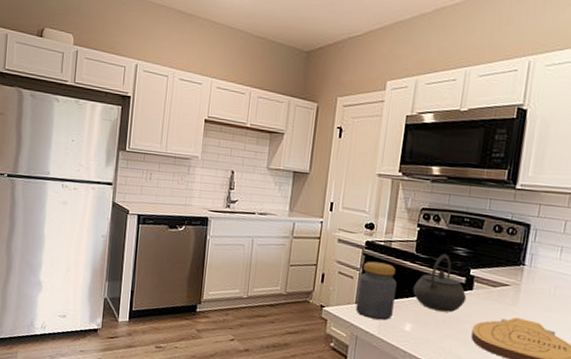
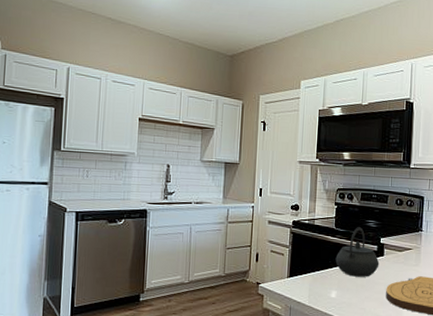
jar: present [355,261,397,320] -> none [288,238,321,290]

